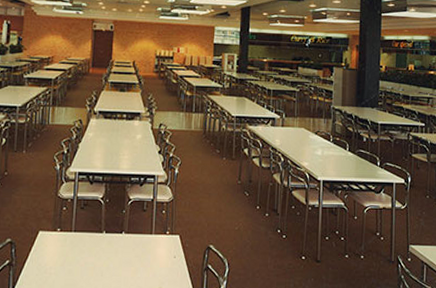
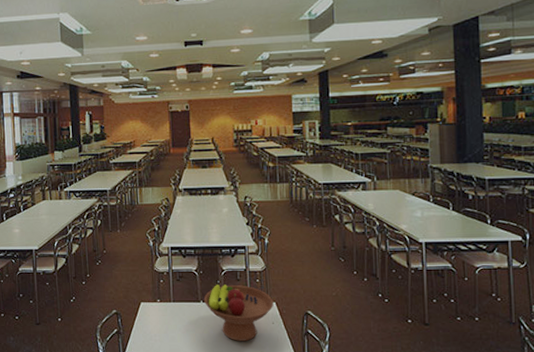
fruit bowl: none [106,215,177,276] -> present [203,284,273,341]

